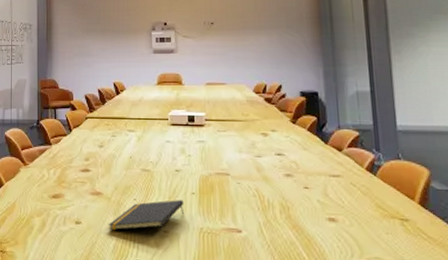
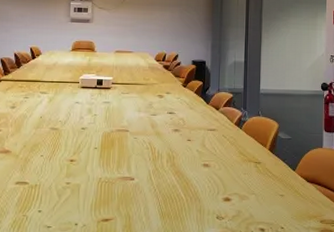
notepad: present [108,199,184,231] -> none [14,153,87,185]

